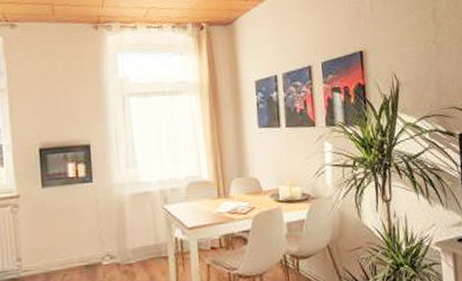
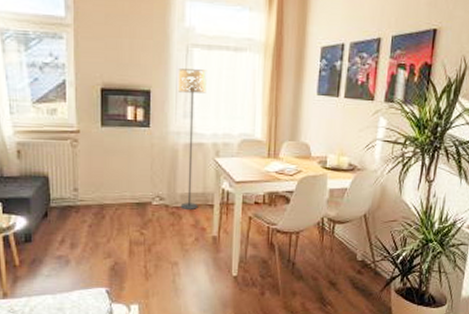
floor lamp: none [116,117,152,267] -> present [177,69,207,211]

